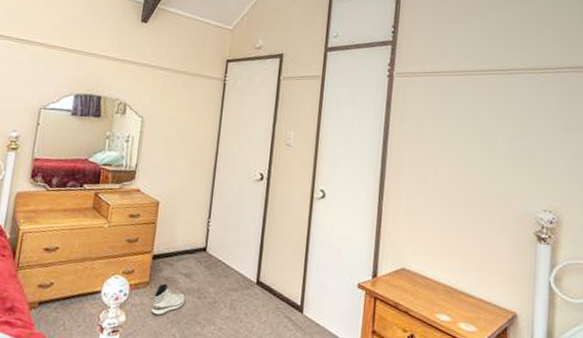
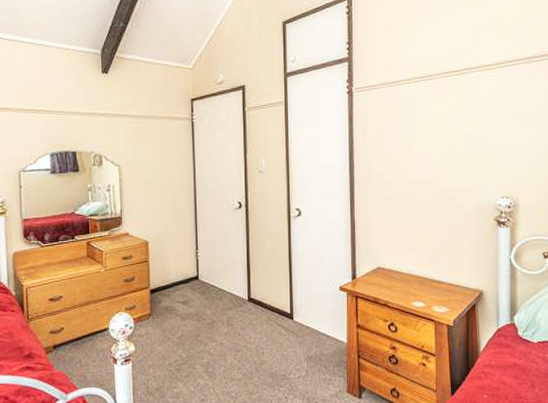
sneaker: present [151,283,186,315] -> none [157,313,187,341]

